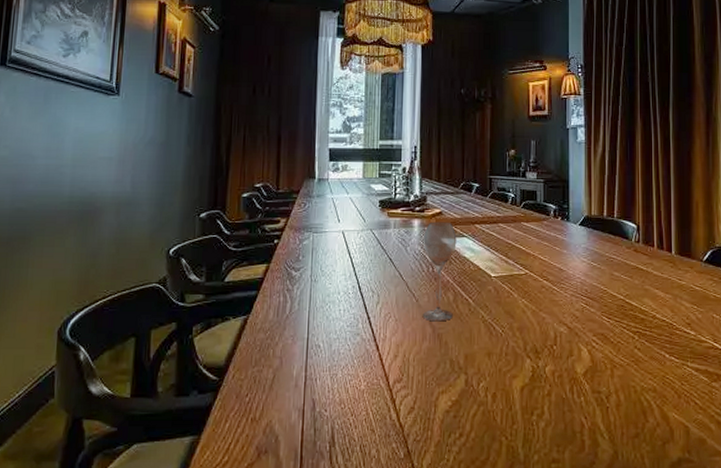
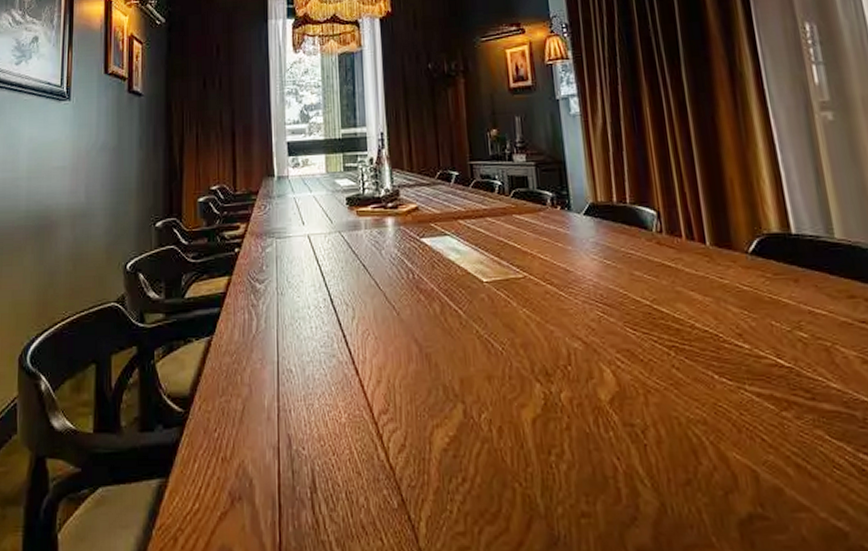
wineglass: present [422,222,457,322] -> none [398,218,442,339]

